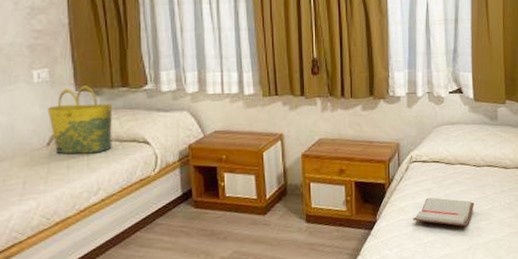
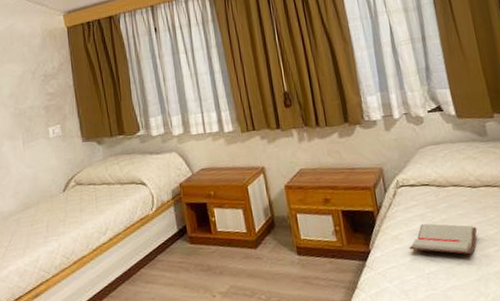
tote bag: present [47,86,113,154] -> none [61,136,115,199]

